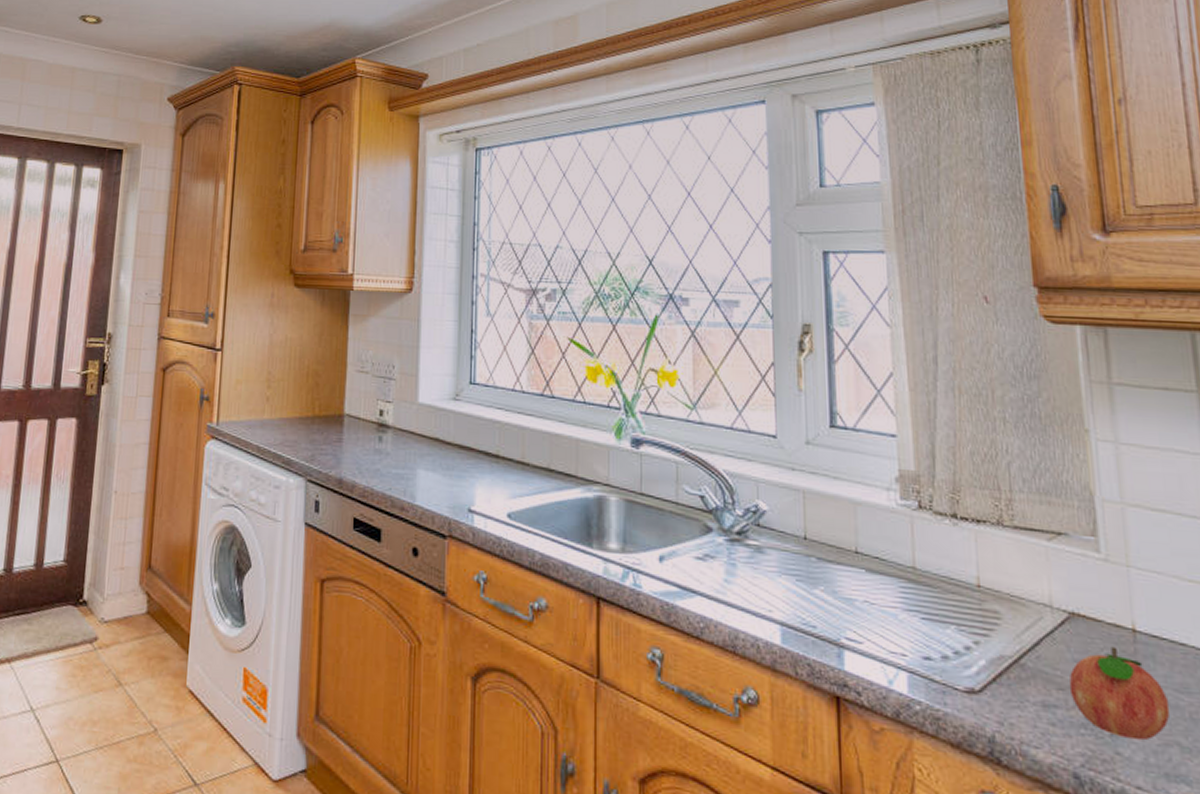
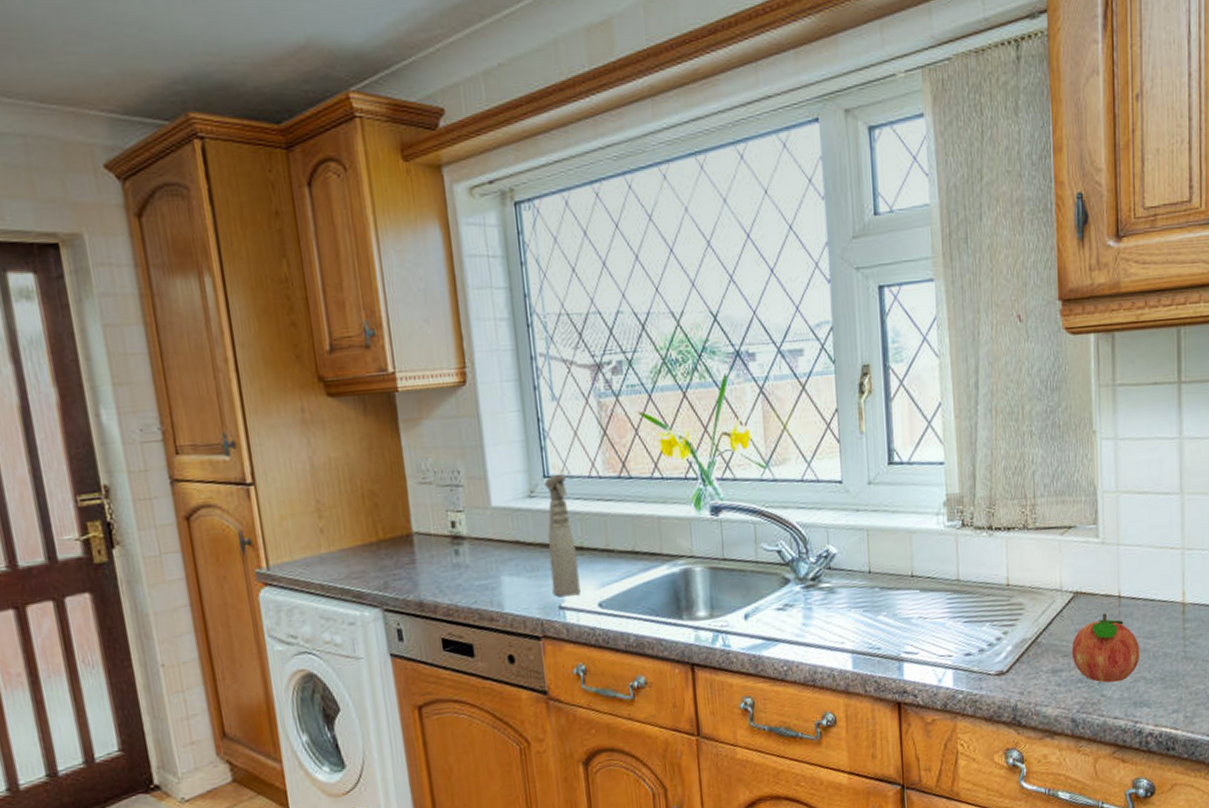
spray bottle: none [464,382,492,502] -> present [544,473,580,597]

